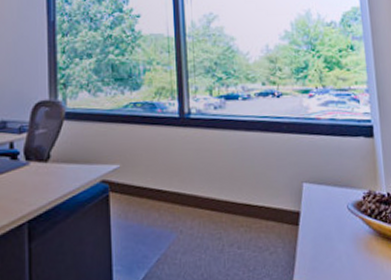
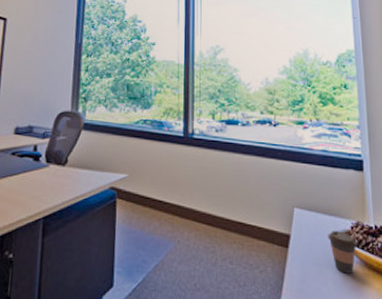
coffee cup: none [339,202,370,246] -> present [328,231,357,274]

